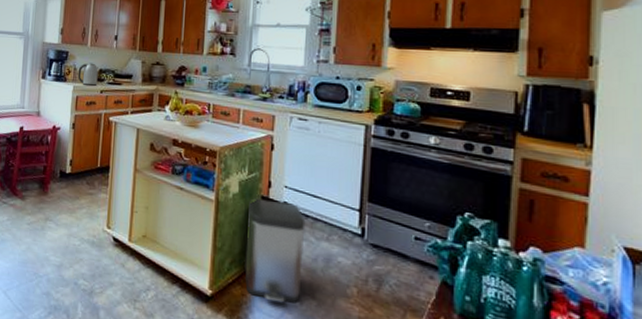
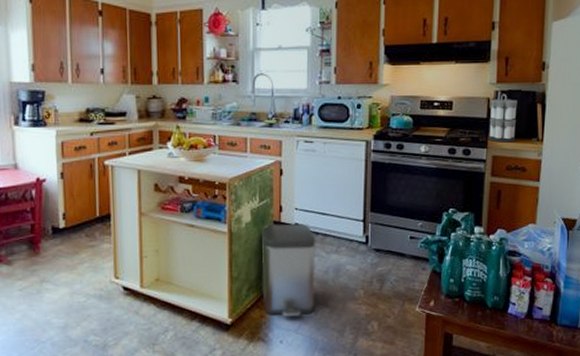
kettle: present [78,63,99,87] -> none [60,102,86,130]
spice rack: none [515,88,555,146] -> present [487,93,518,143]

